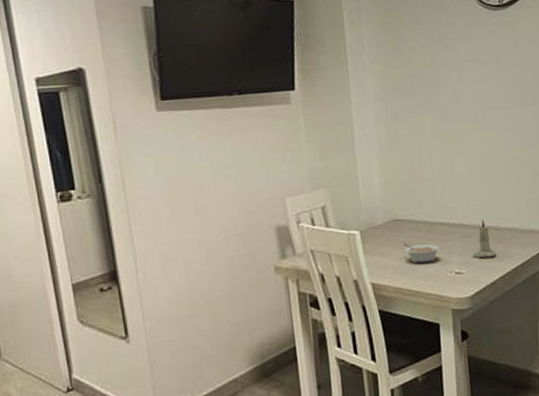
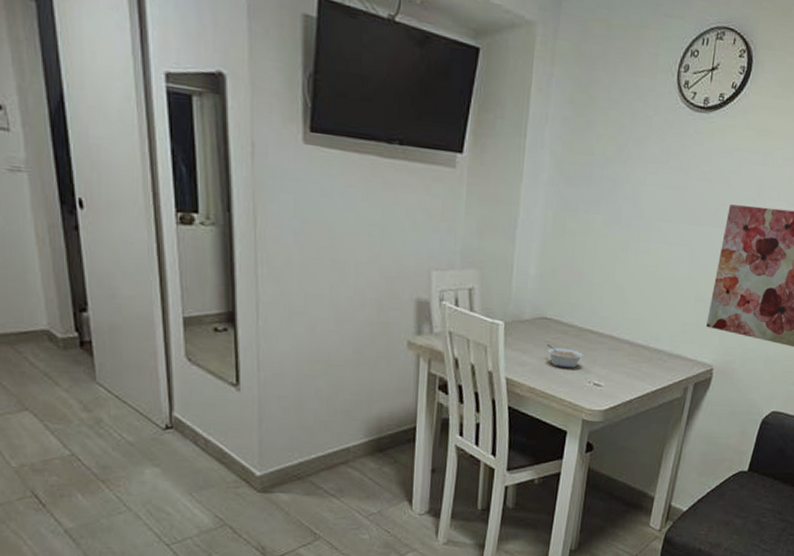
candle: present [472,220,496,259] -> none [615,336,639,375]

